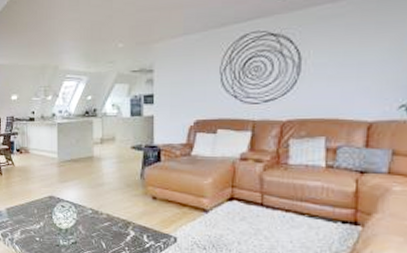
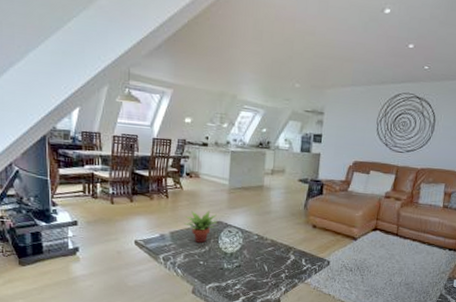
succulent plant: none [18,186,50,219] -> present [184,211,218,243]

